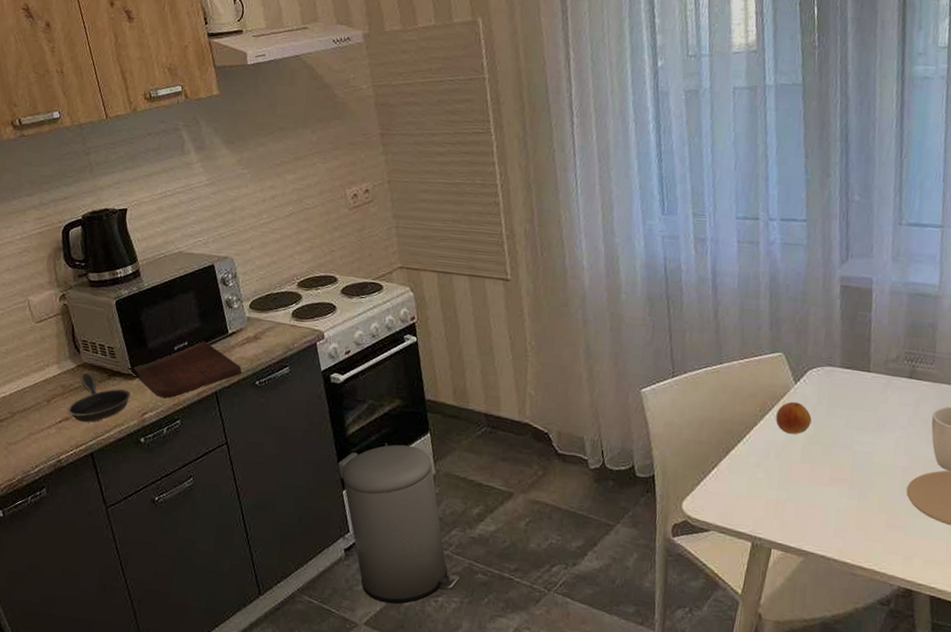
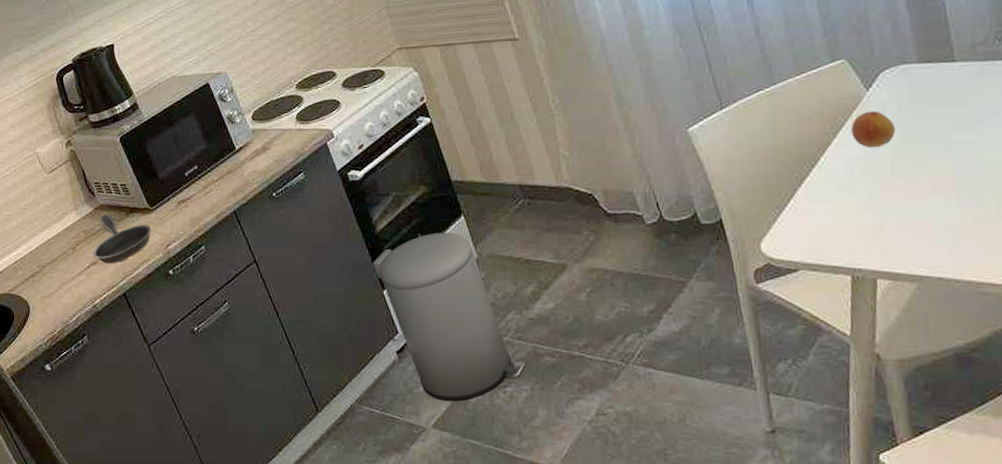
cutting board: present [128,340,242,398] -> none [143,160,257,227]

